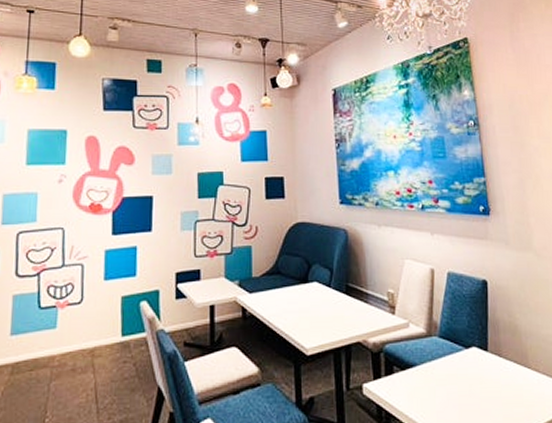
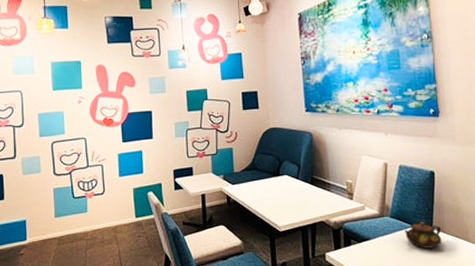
teapot: none [456,343,499,378] -> present [405,222,442,249]

